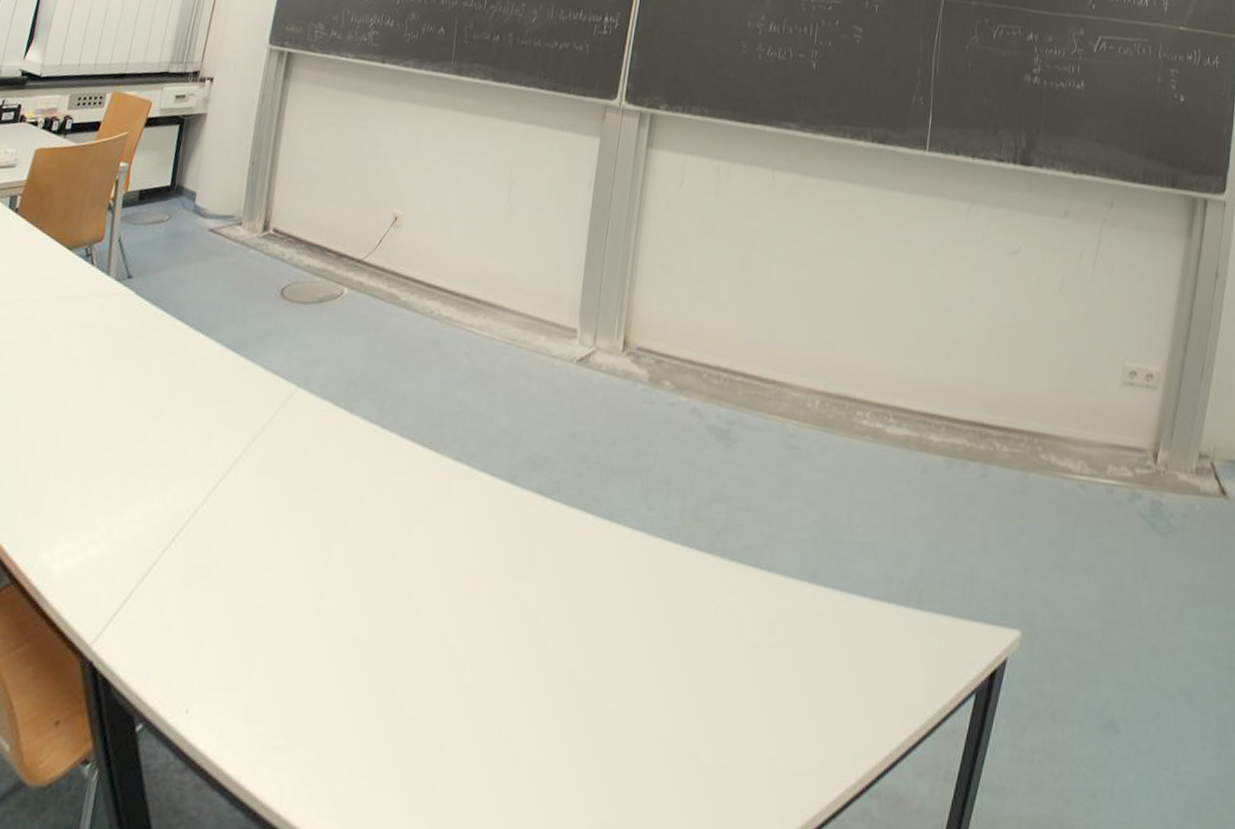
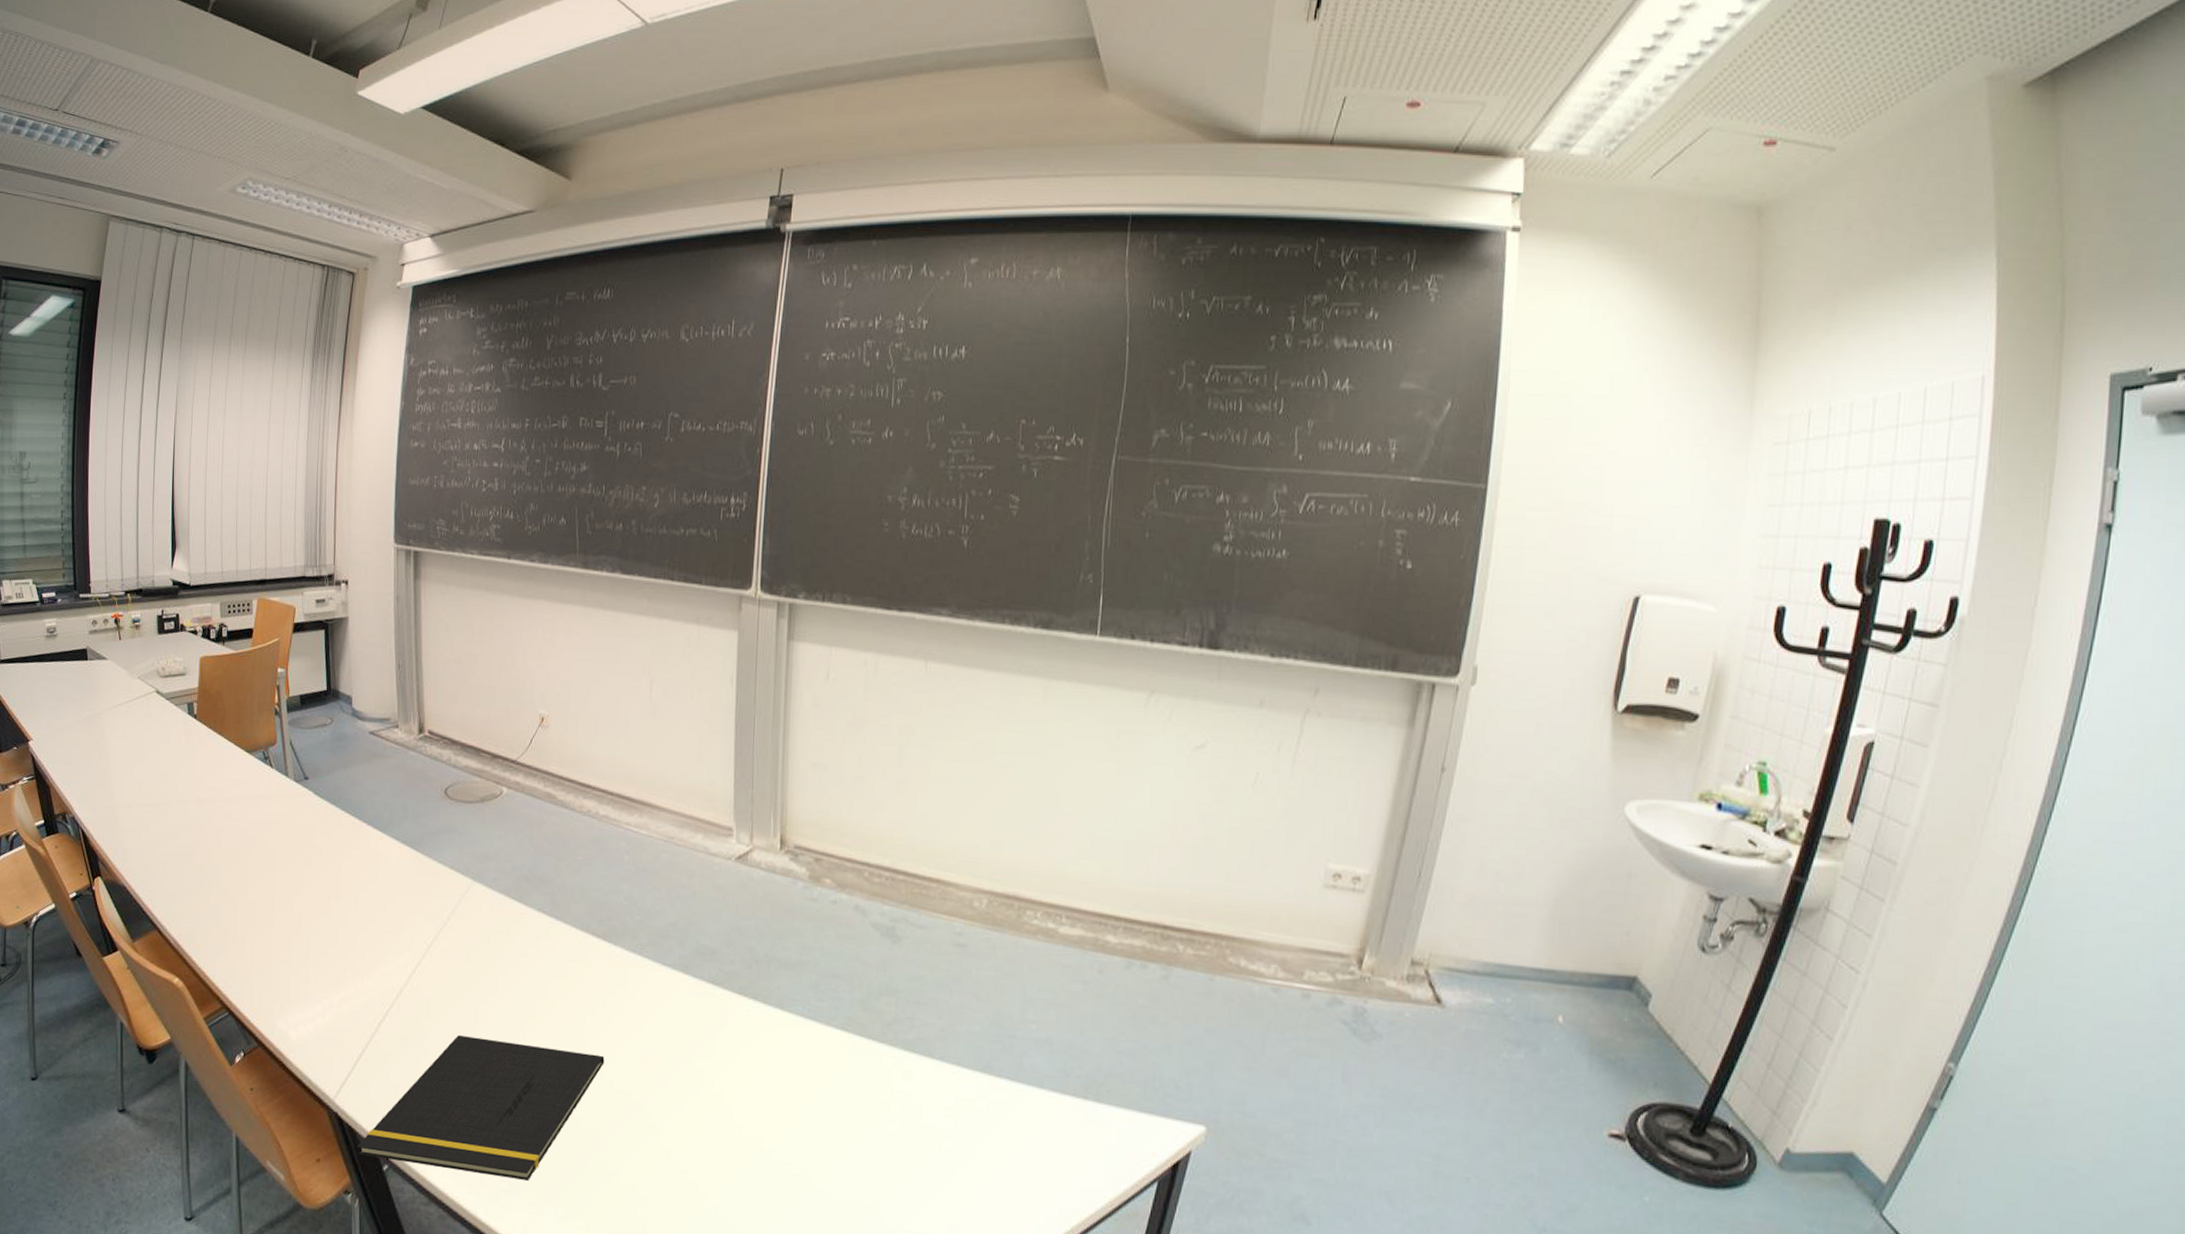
notepad: none [108,562,415,734] -> present [357,1035,605,1181]

